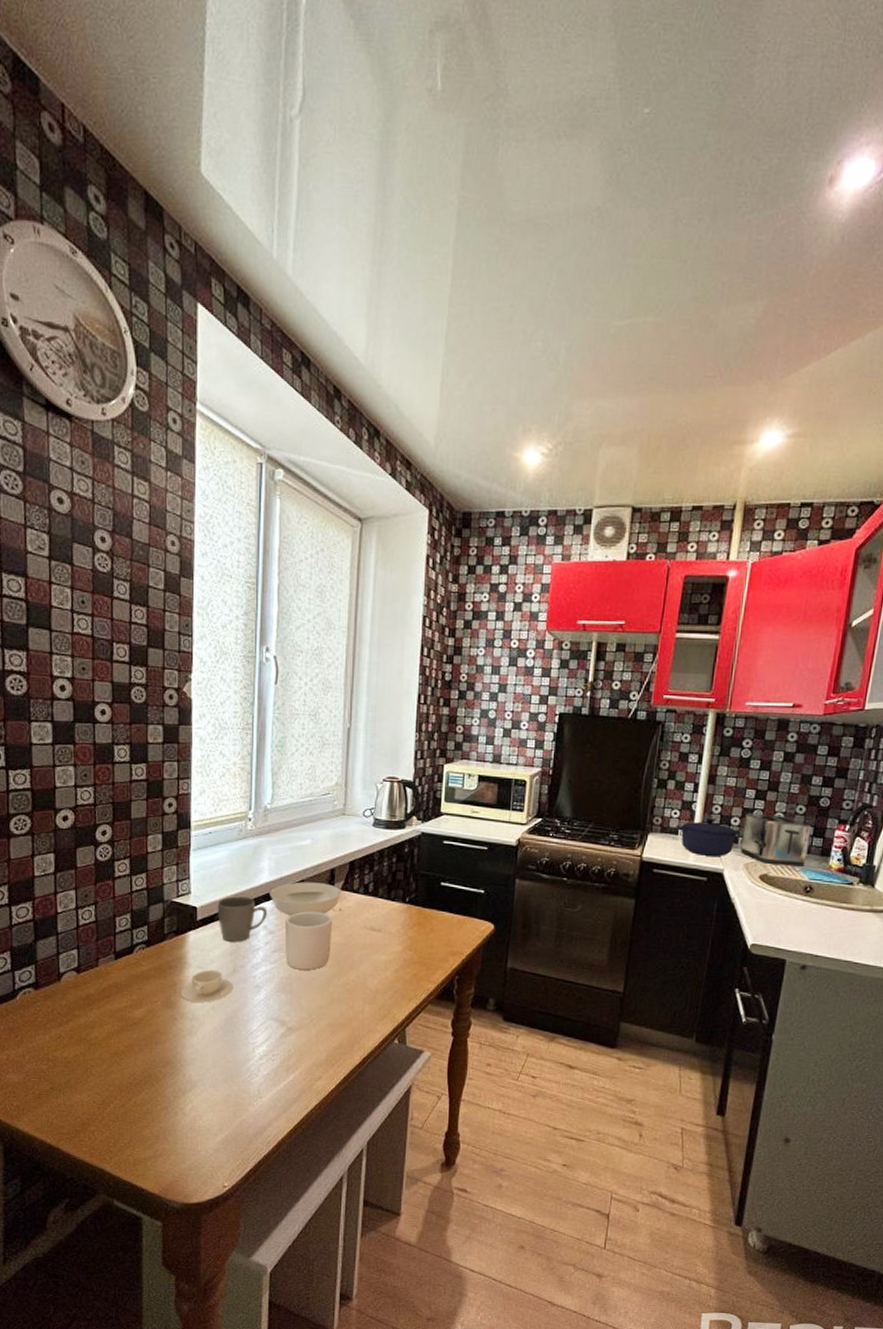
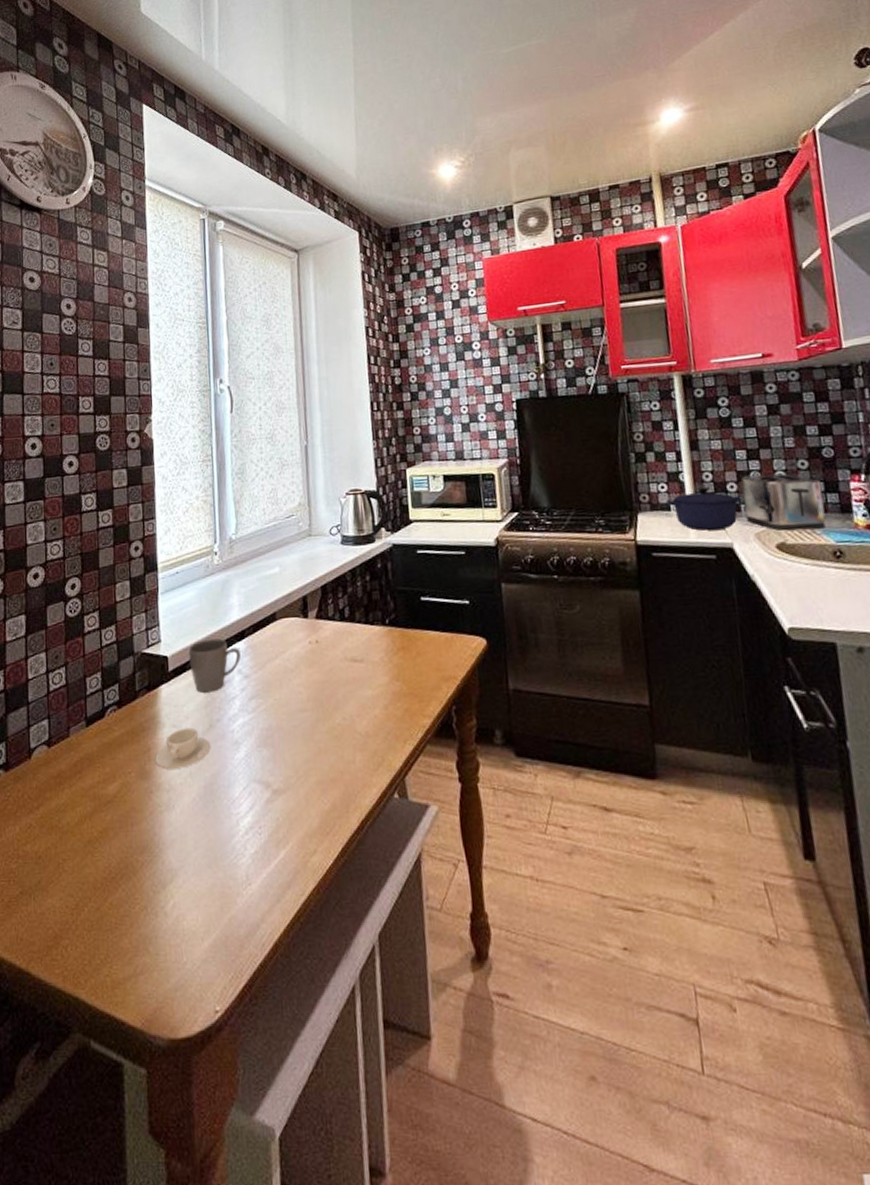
bowl: present [270,882,342,916] -> none [241,613,317,655]
mug: present [284,911,333,970] -> none [259,646,312,717]

